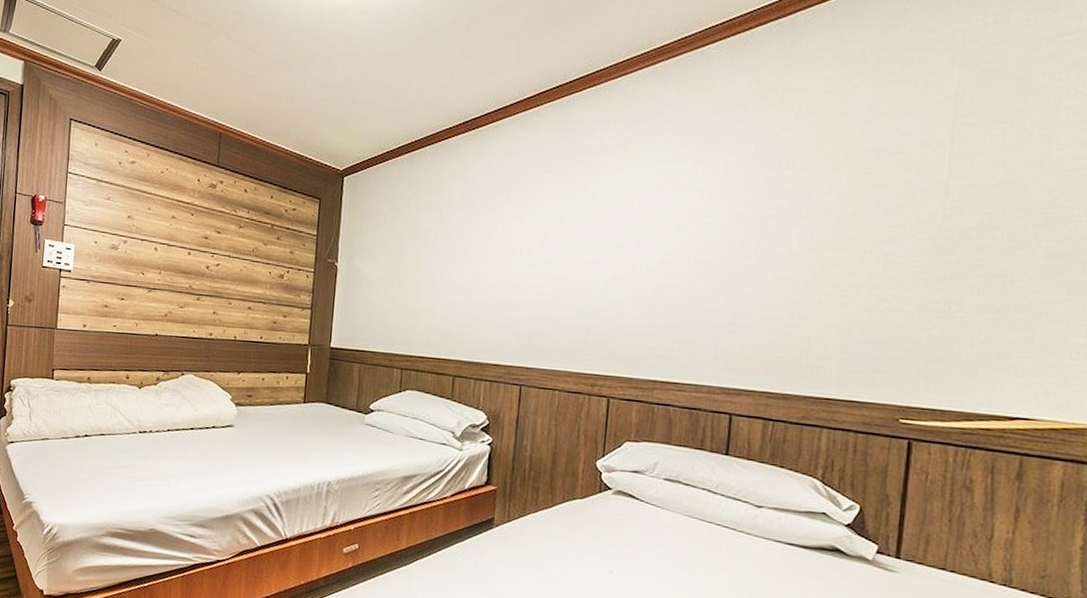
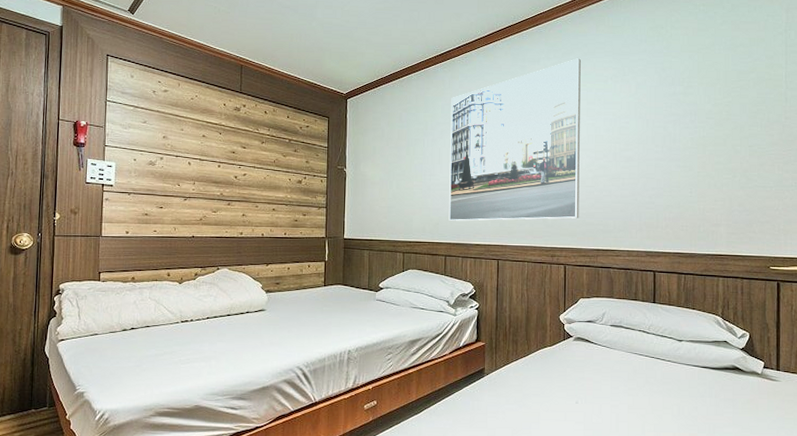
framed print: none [461,130,651,340] -> present [449,58,581,221]

